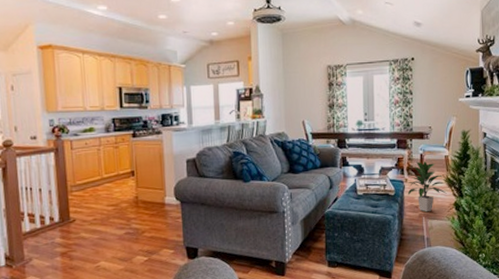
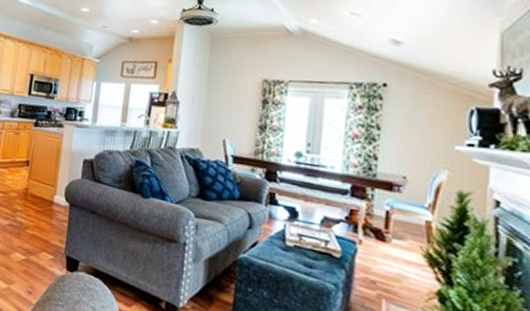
indoor plant: present [407,161,447,212] -> none [362,220,425,294]

